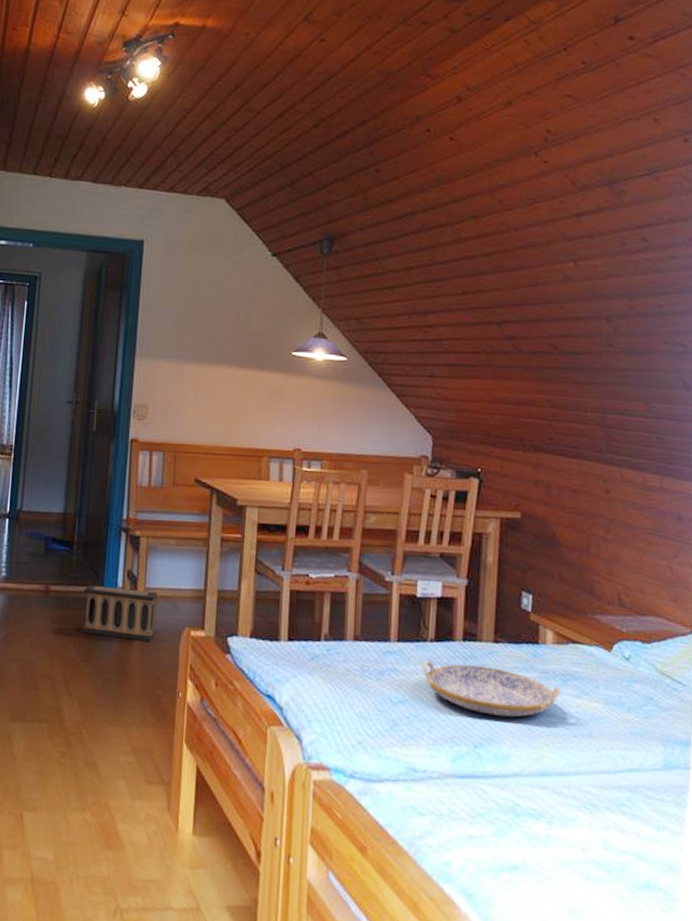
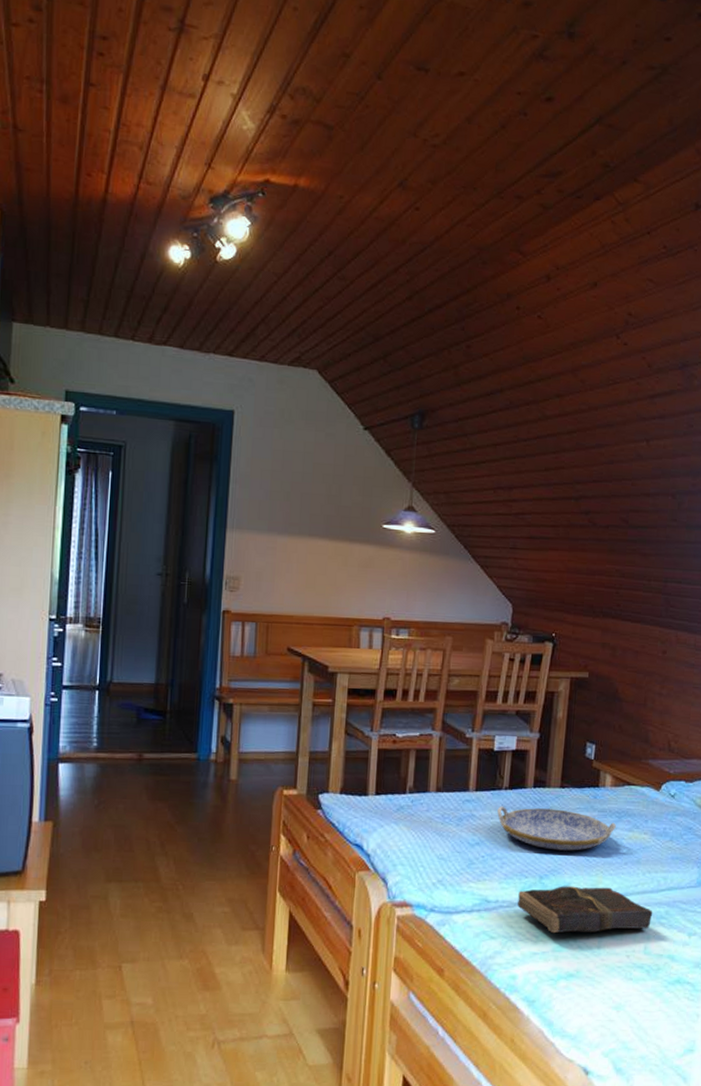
speaker: present [81,584,158,643] -> none [175,751,251,803]
book: none [449,758,611,818] -> present [518,886,653,934]

